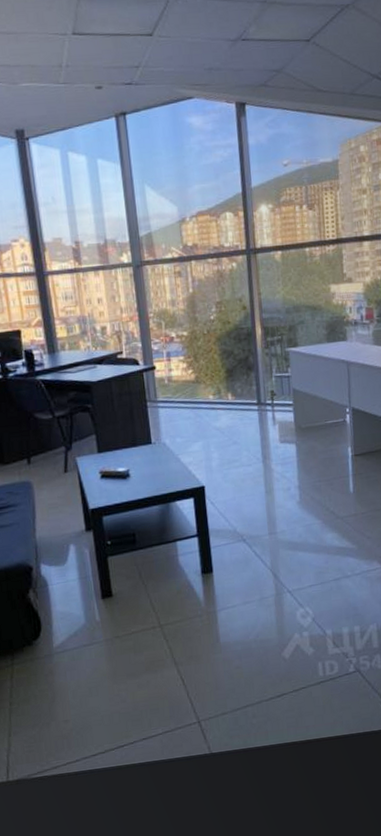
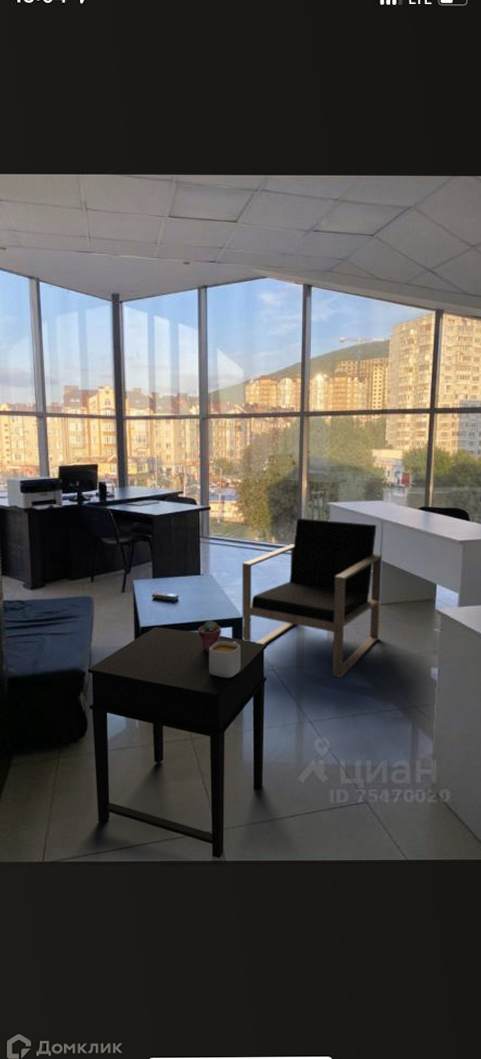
side table: none [34,506,245,752] -> present [87,627,267,859]
potted succulent: none [155,493,182,528] -> present [198,620,221,652]
mug: none [169,513,208,556] -> present [208,641,242,679]
armchair: none [197,367,356,541] -> present [242,518,382,678]

